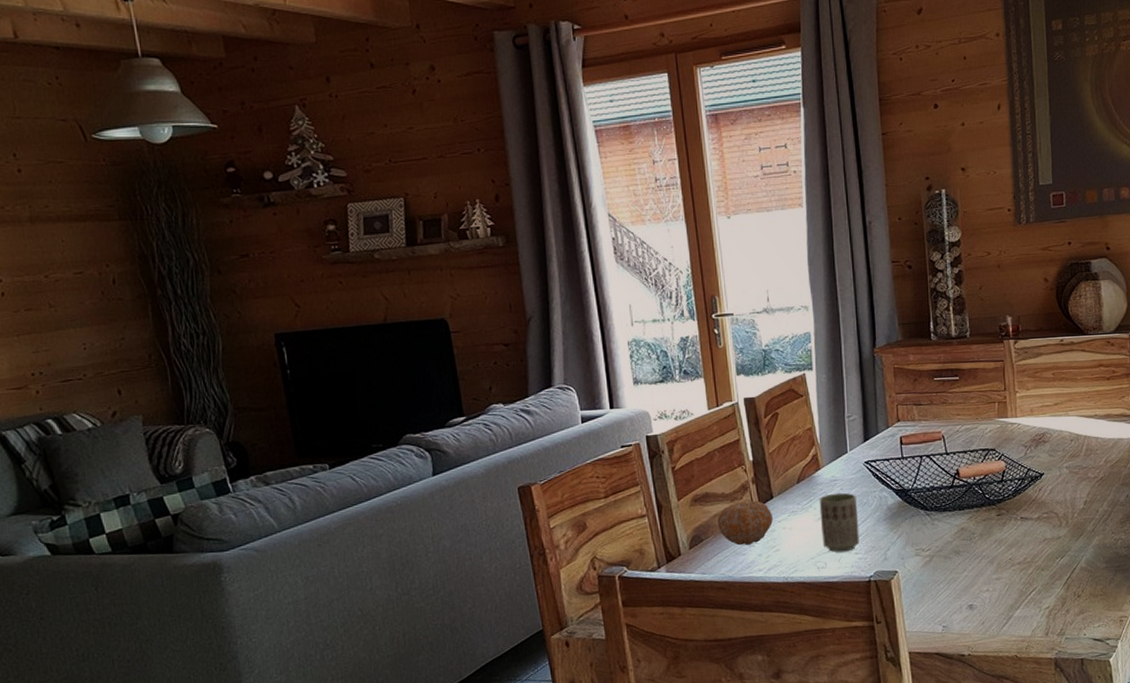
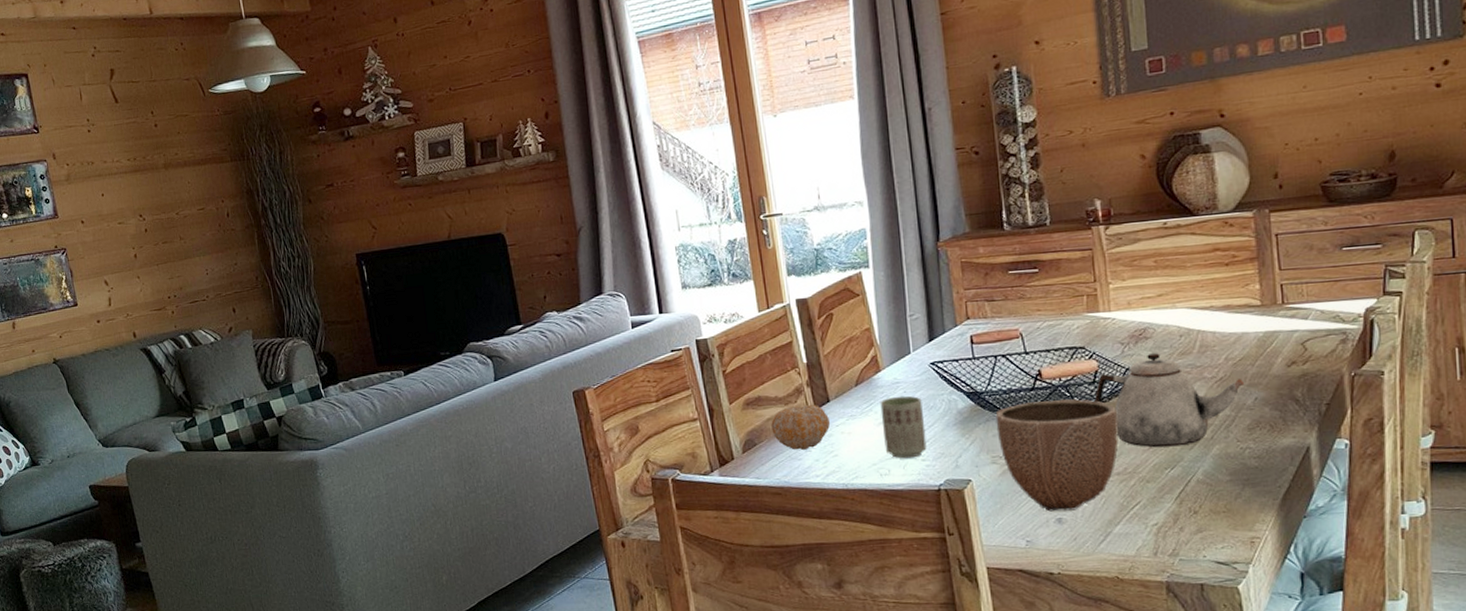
decorative bowl: none [919,496,1021,599] -> present [995,399,1119,512]
teapot: none [1002,456,1119,540] -> present [1094,353,1245,448]

